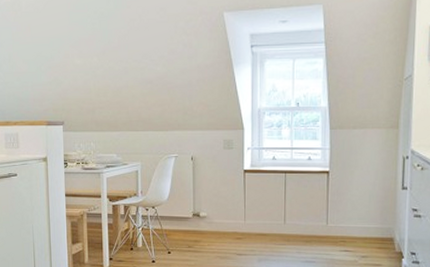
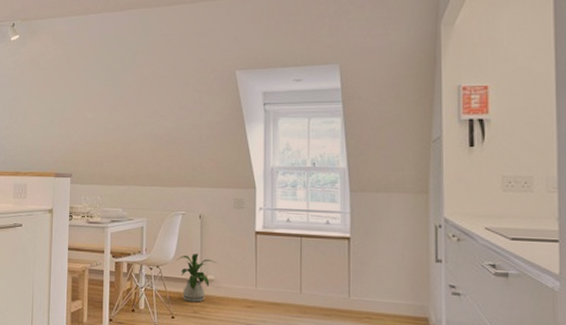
house plant: none [170,192,209,238] -> present [175,253,217,303]

